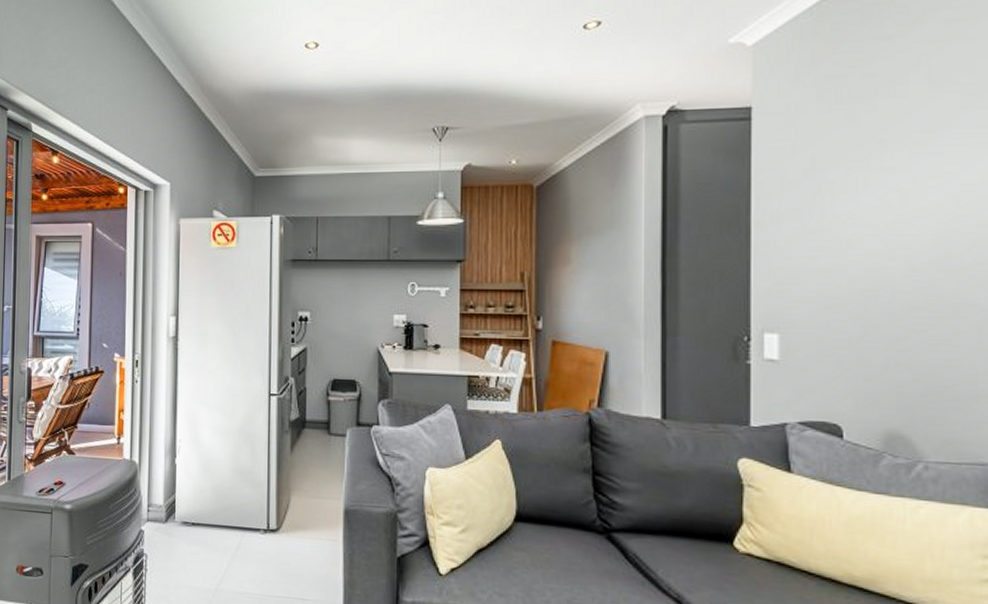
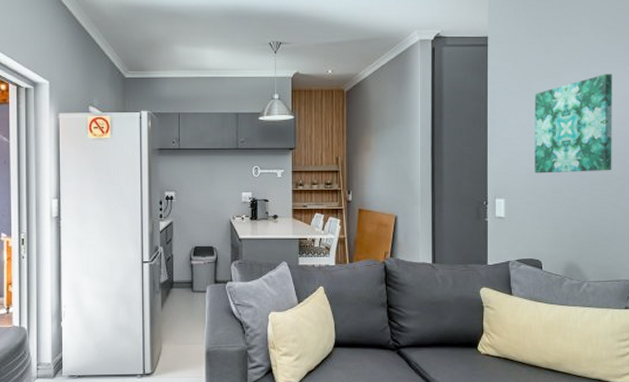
wall art: none [829,152,969,299] -> present [534,74,612,174]

